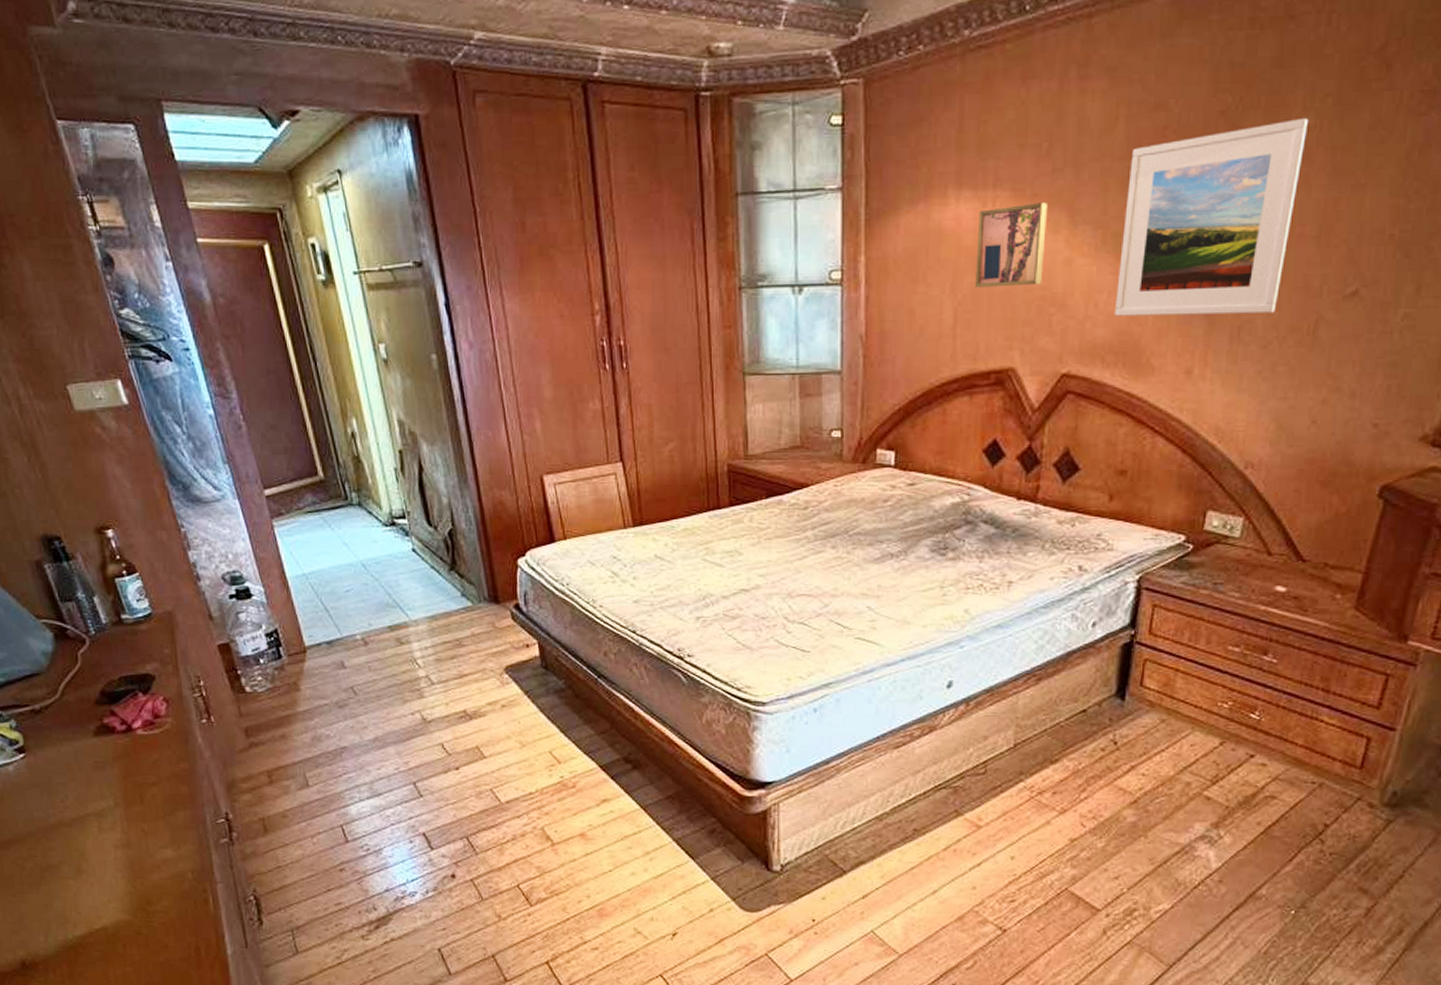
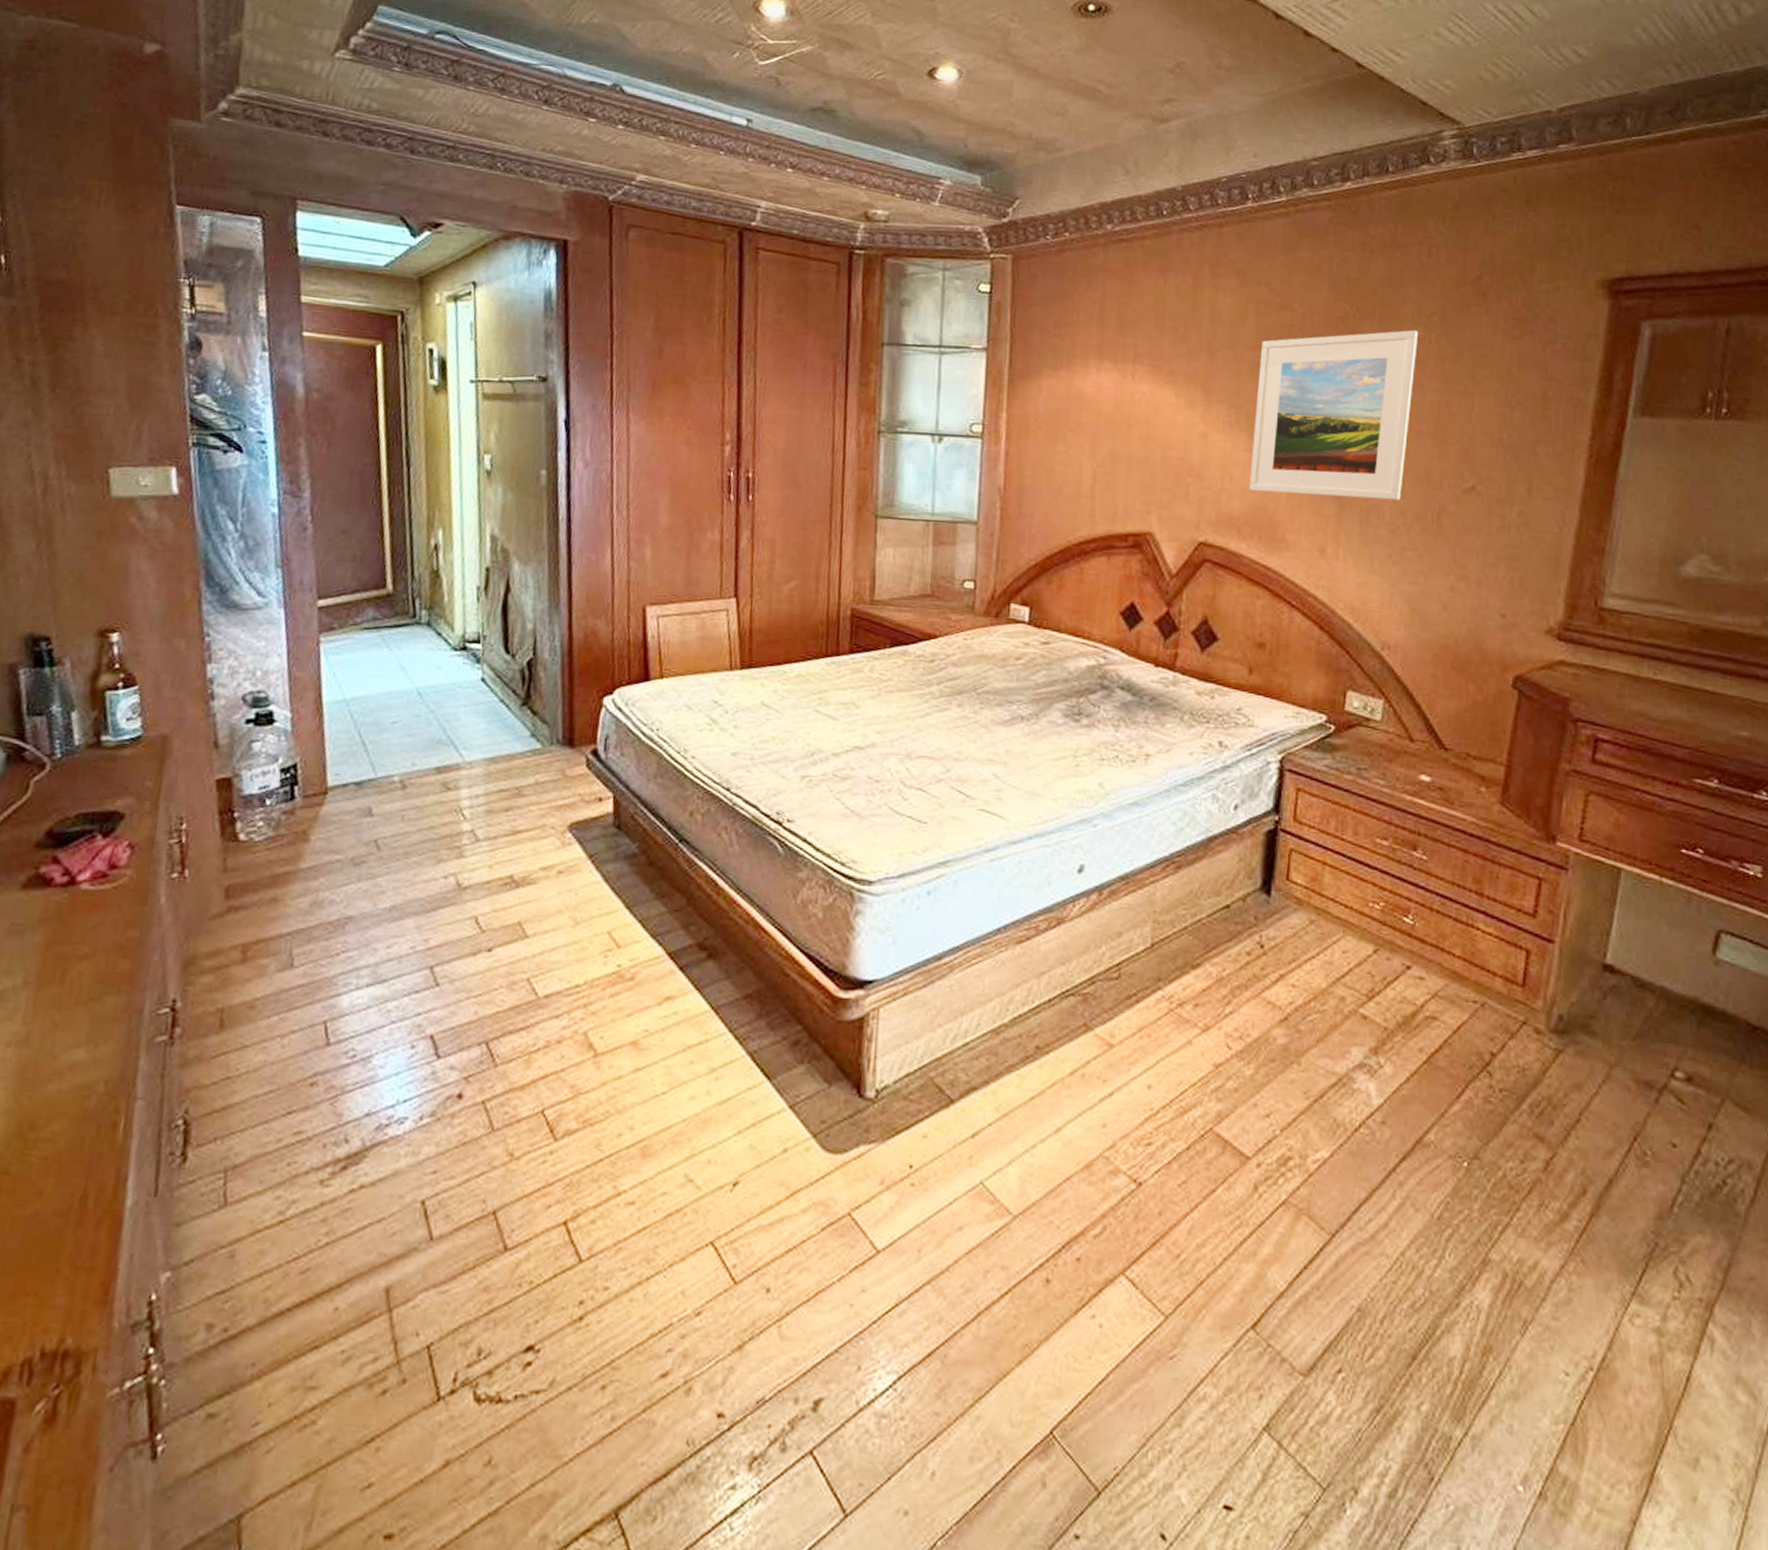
wall art: present [975,203,1049,288] -> none [1114,379,1185,455]

